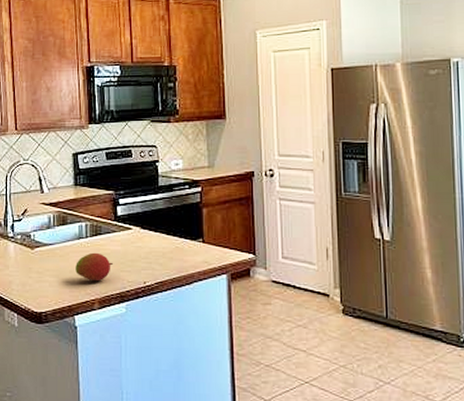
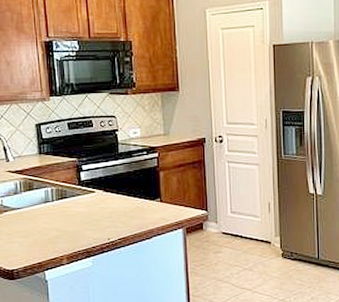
fruit: present [75,252,113,282] -> none [43,214,79,240]

